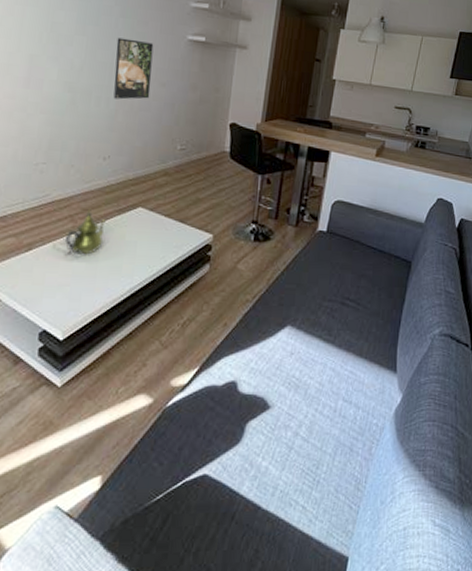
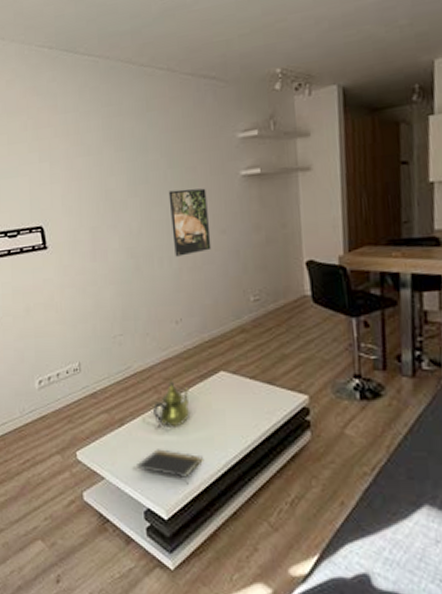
notepad: none [39,274,109,308] -> present [137,449,203,484]

